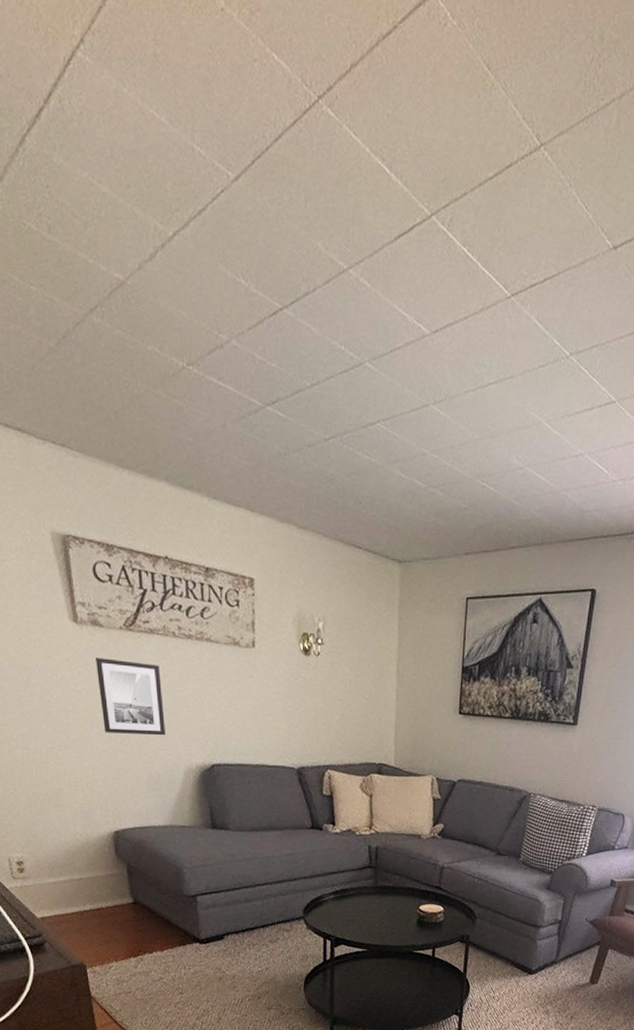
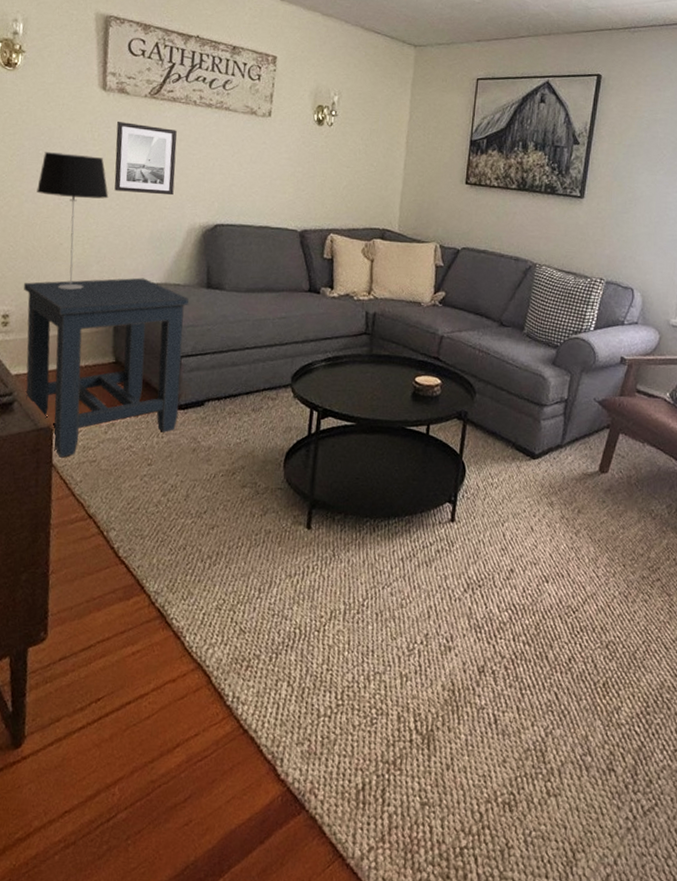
table lamp: none [25,693,100,835] -> present [37,152,109,290]
side table: none [31,821,201,990] -> present [23,278,189,458]

